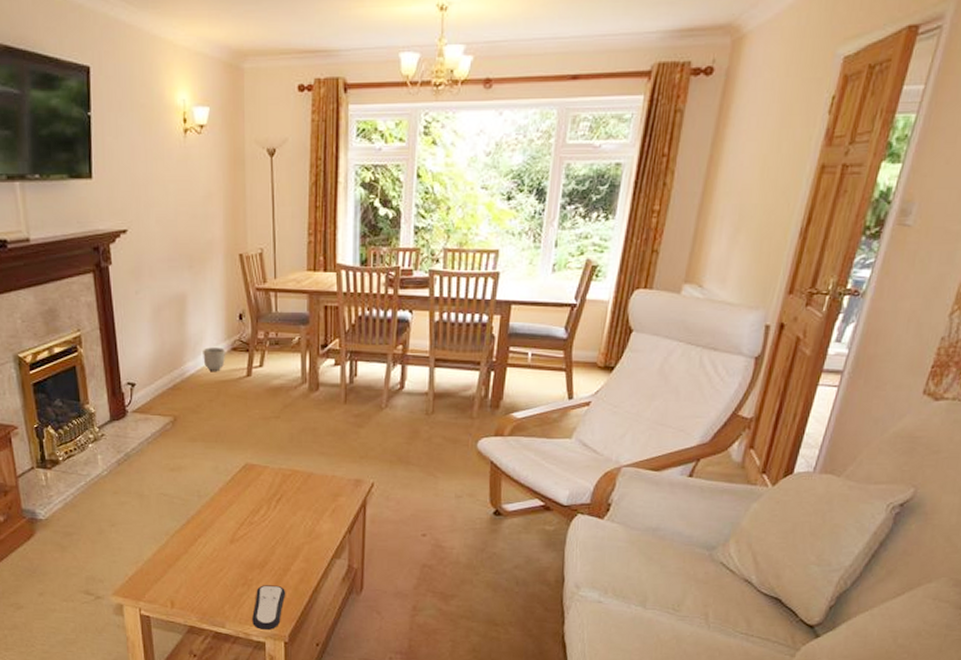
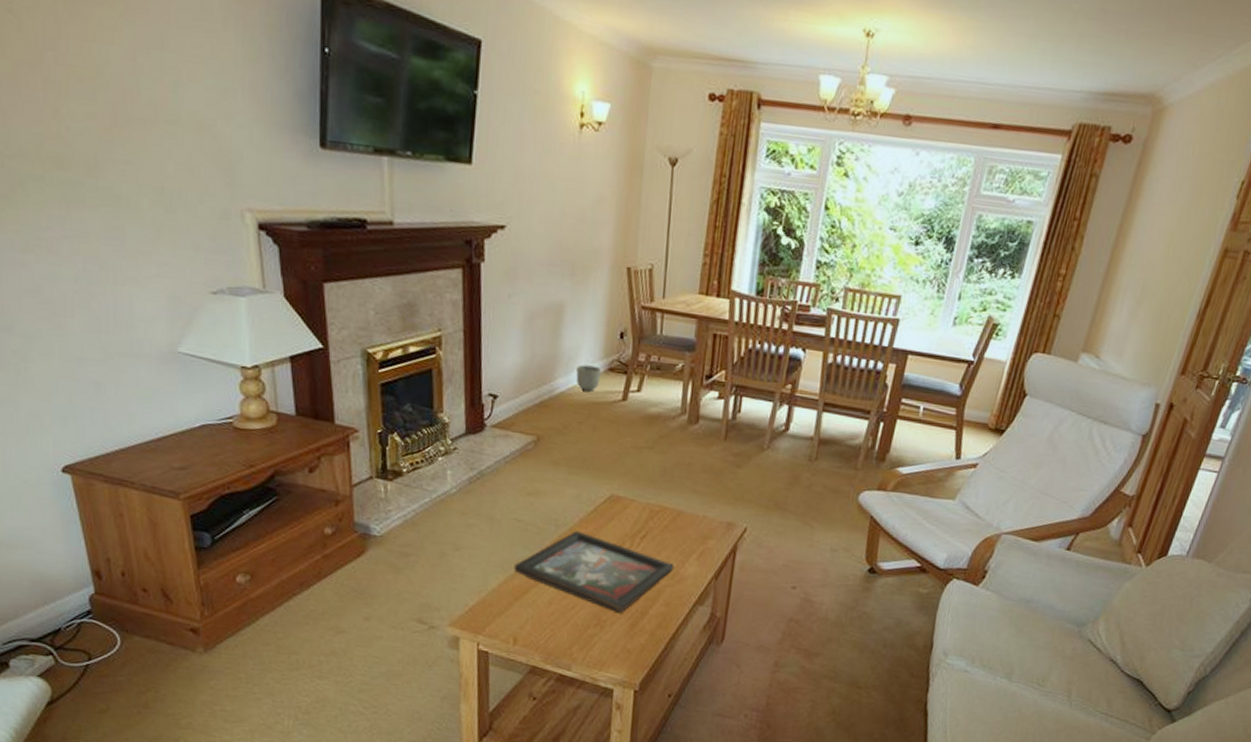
decorative tray: none [164,499,310,571] -> present [513,530,675,613]
remote control: present [252,585,286,631] -> none [601,627,642,677]

